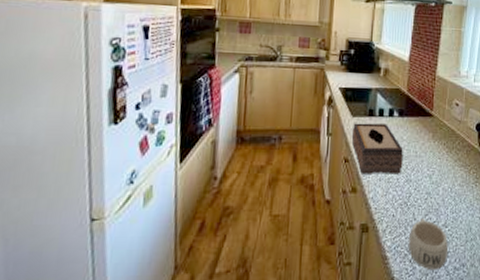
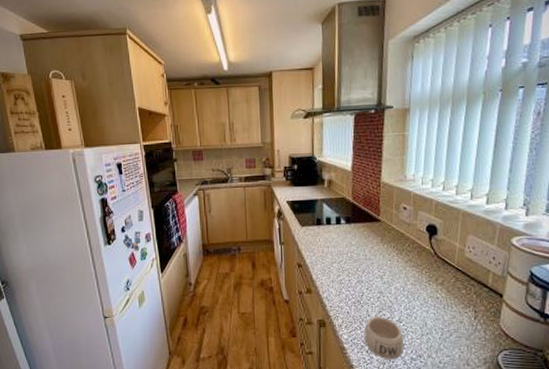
tissue box: present [351,123,403,174] -> none [302,231,353,277]

